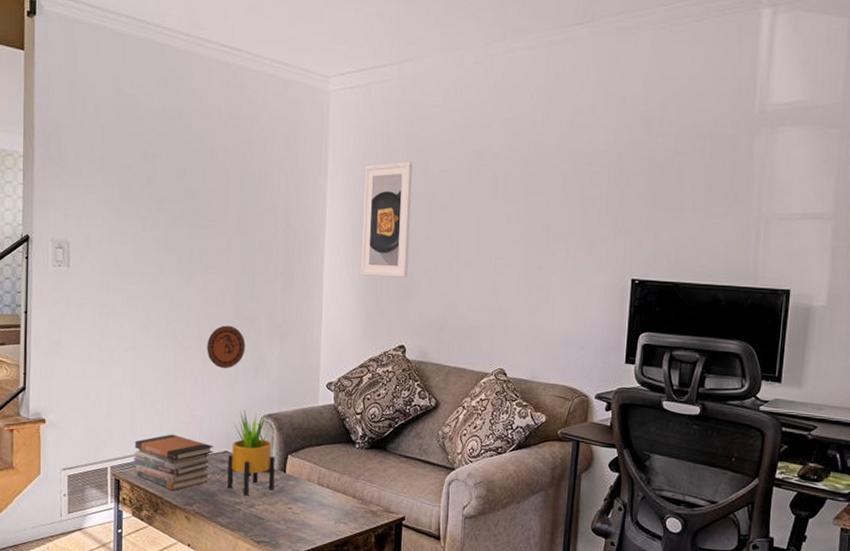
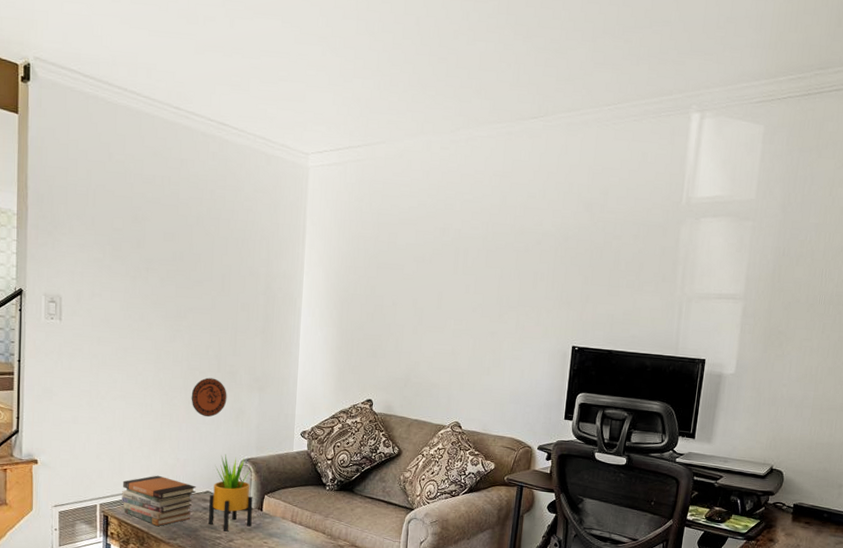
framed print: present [360,161,413,278] -> none [333,234,383,339]

